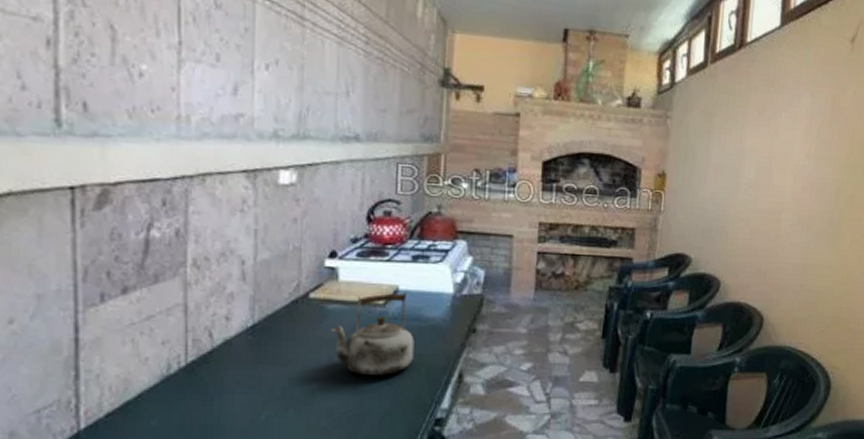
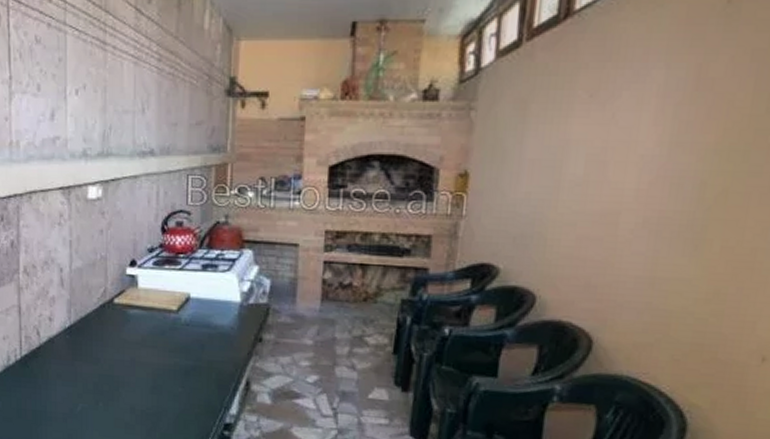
kettle: present [330,292,415,375] -> none [132,300,205,378]

